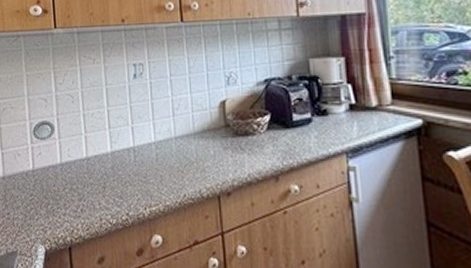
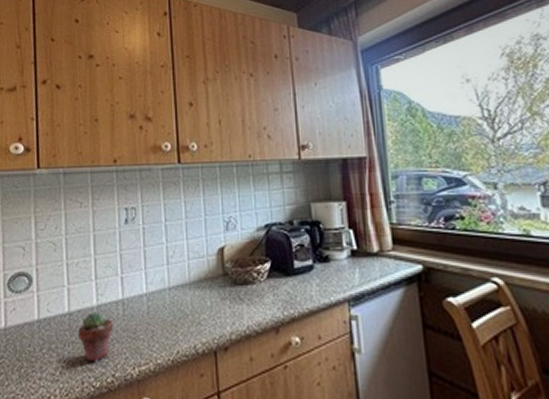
potted succulent: none [95,157,127,202] -> present [77,312,114,363]

